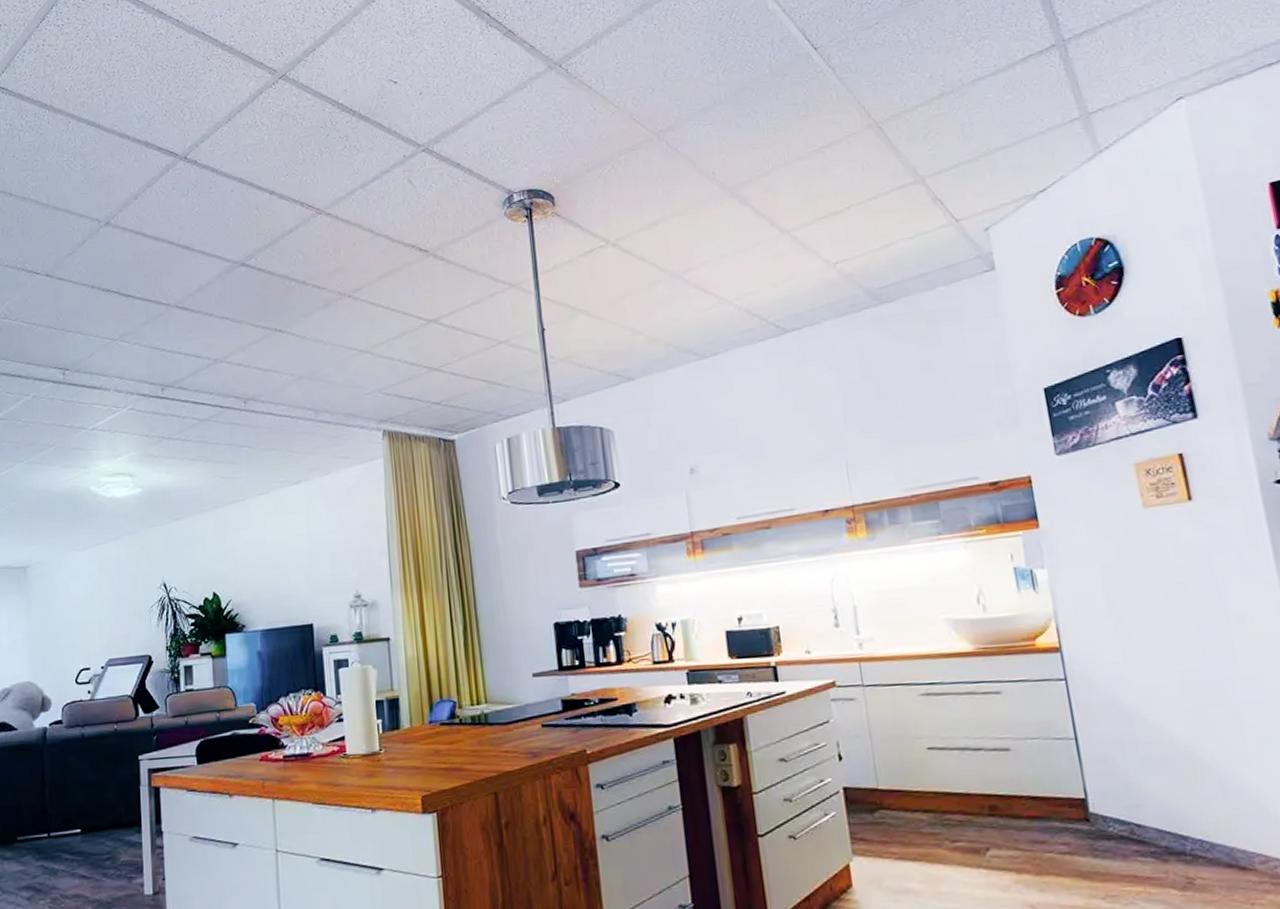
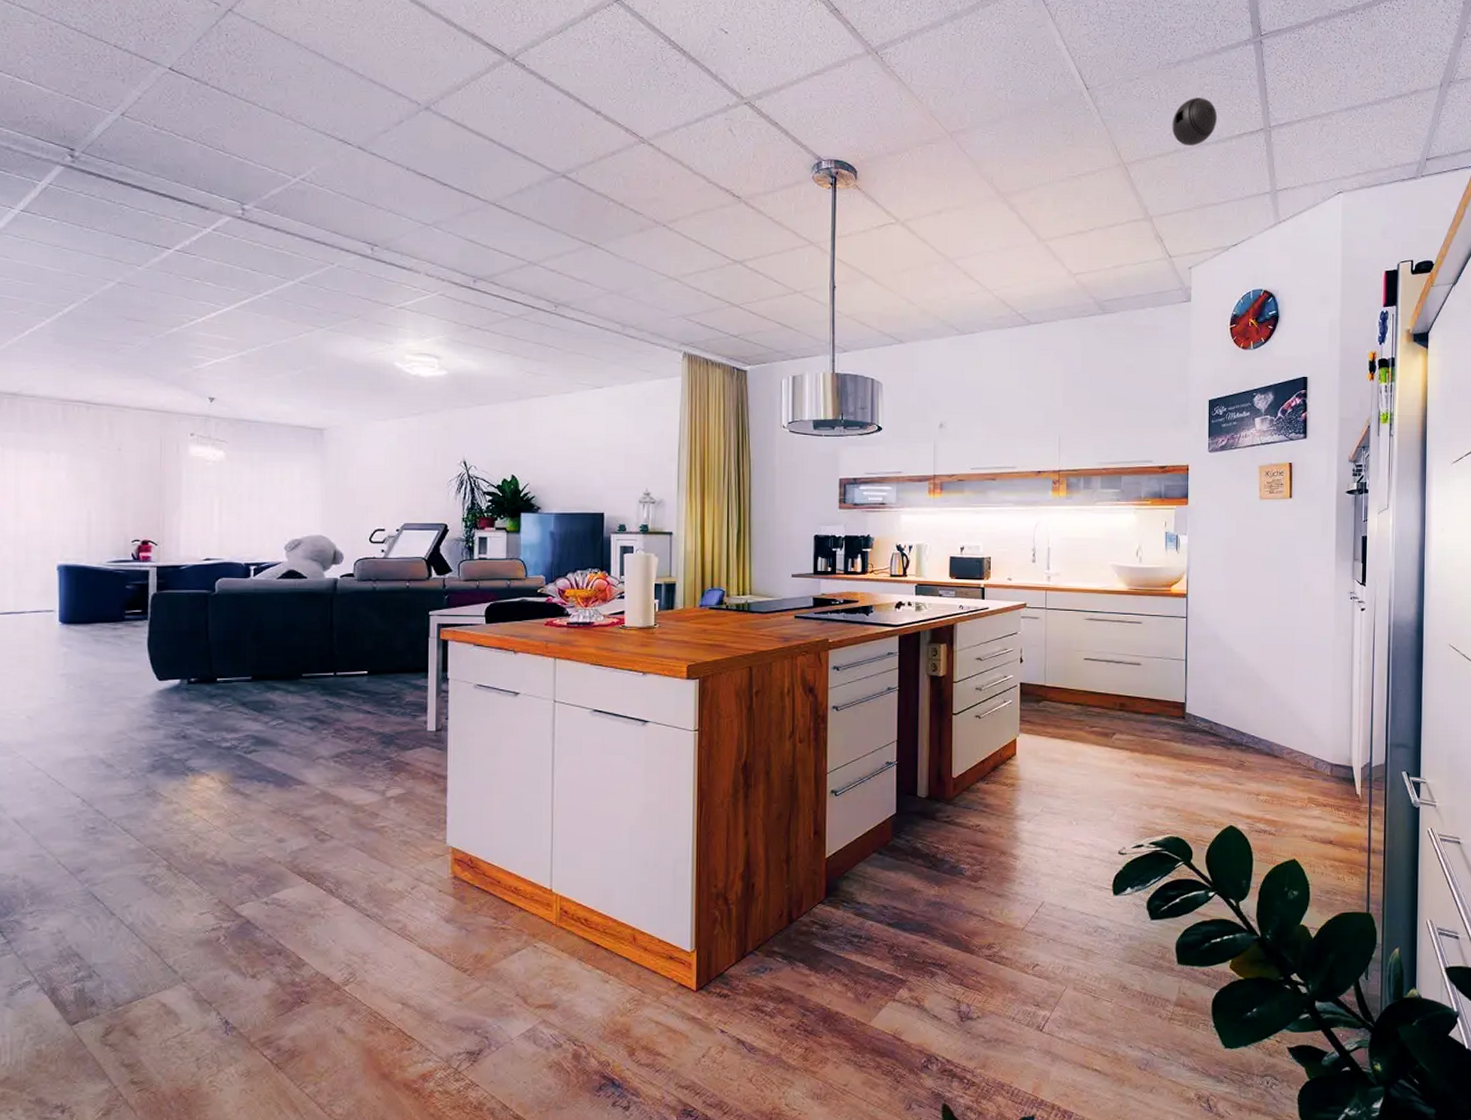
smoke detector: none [930,26,991,86] -> present [1172,97,1218,146]

